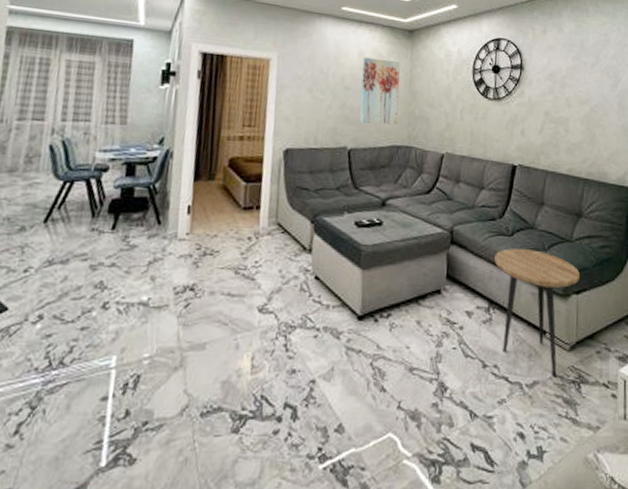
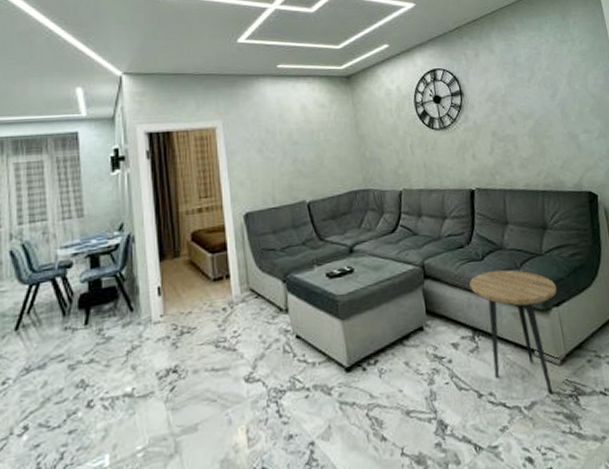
wall art: present [359,57,401,125] -> none [306,108,351,176]

